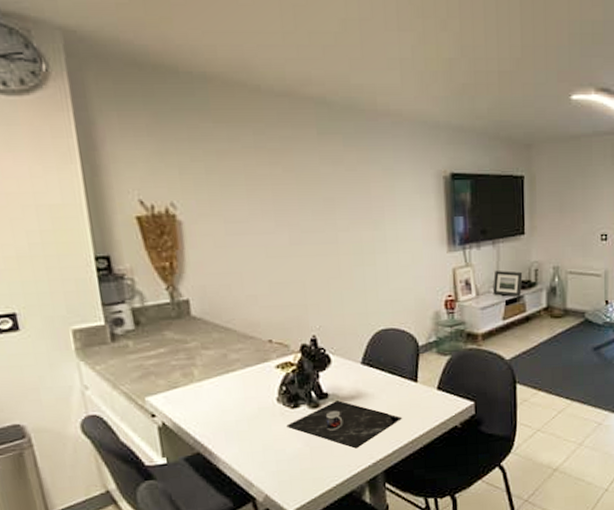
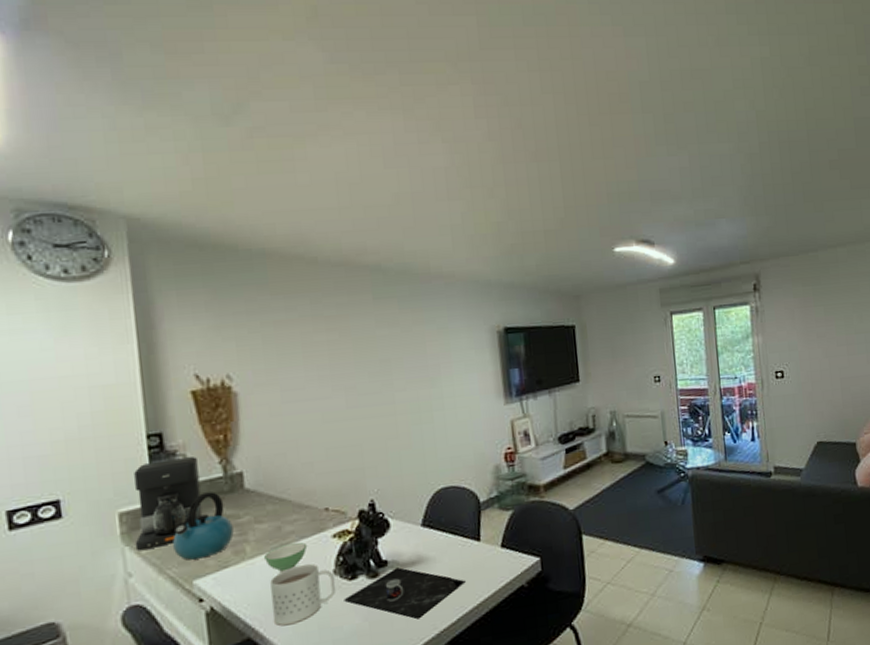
coffee maker: none [85,281,152,367] -> present [134,456,203,552]
kettle: none [124,316,182,378] -> present [173,492,234,560]
bowl: none [211,370,252,397] -> present [264,542,308,573]
mug: none [217,390,280,445] -> present [270,563,336,626]
picture frame: present [492,271,523,297] -> none [551,418,581,445]

